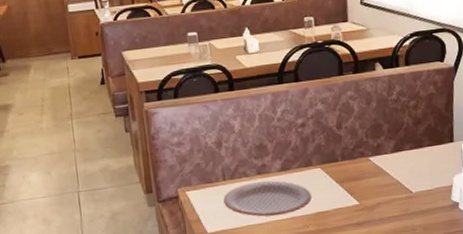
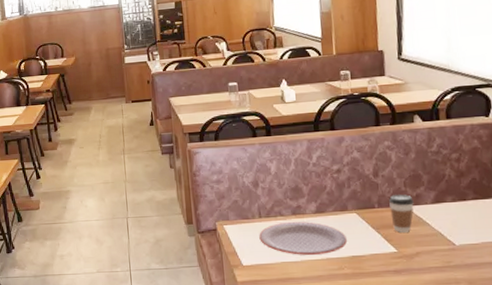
coffee cup: none [352,145,375,185] -> present [389,194,414,233]

